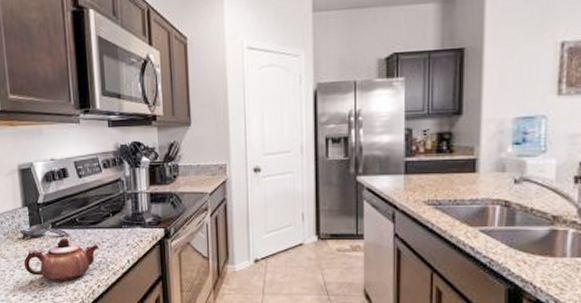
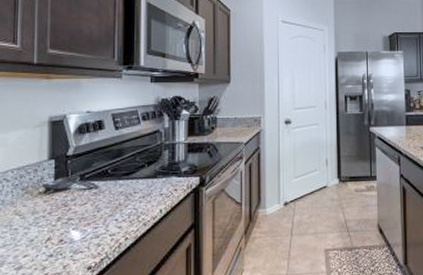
teapot: present [23,237,99,282] -> none [42,189,131,238]

